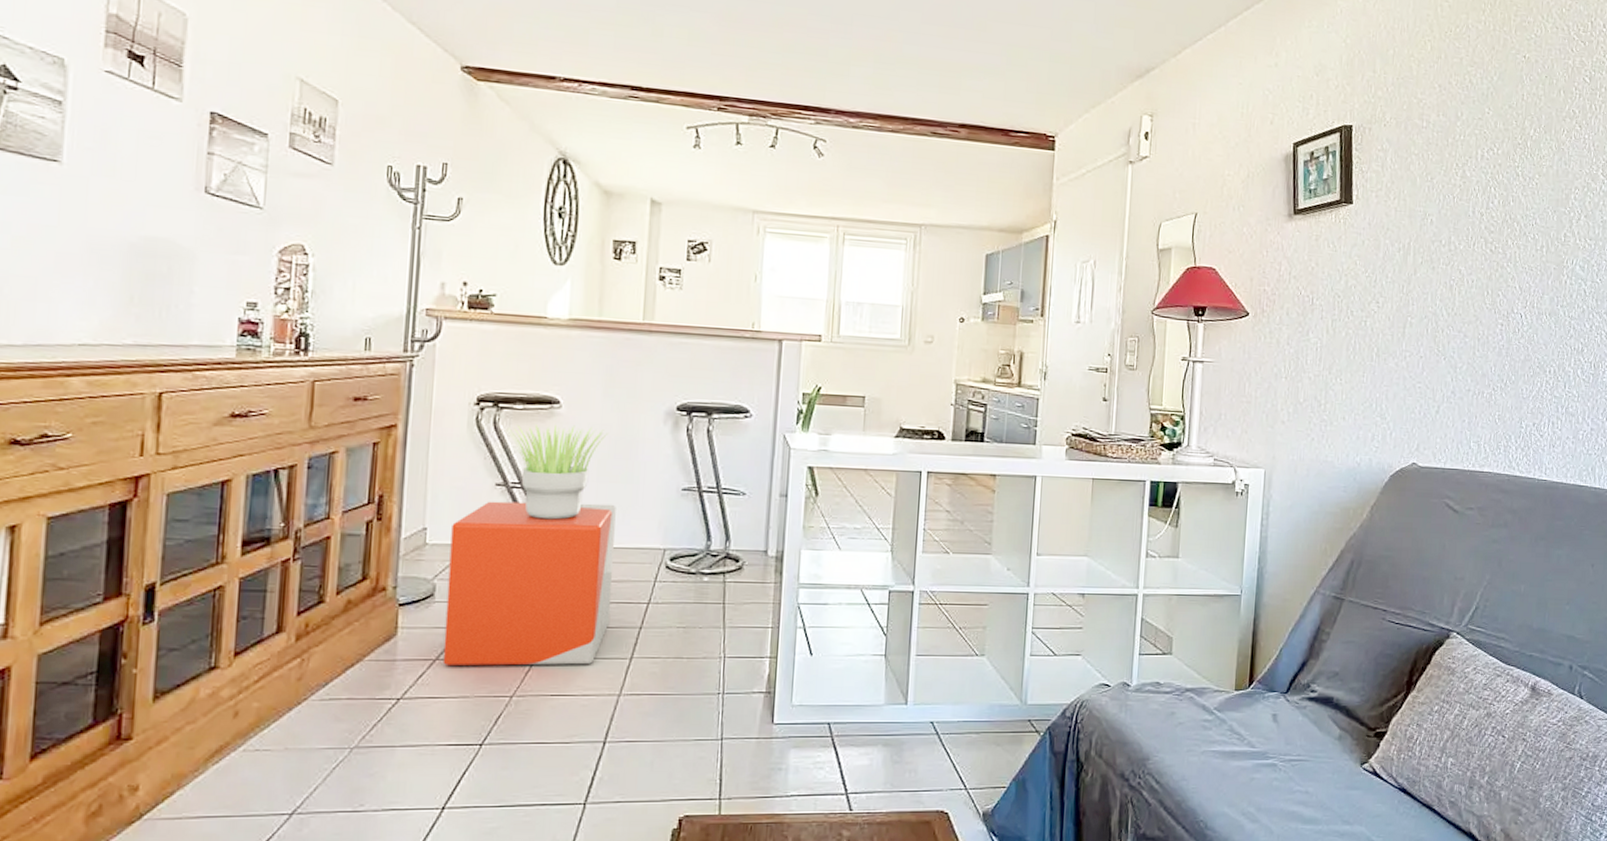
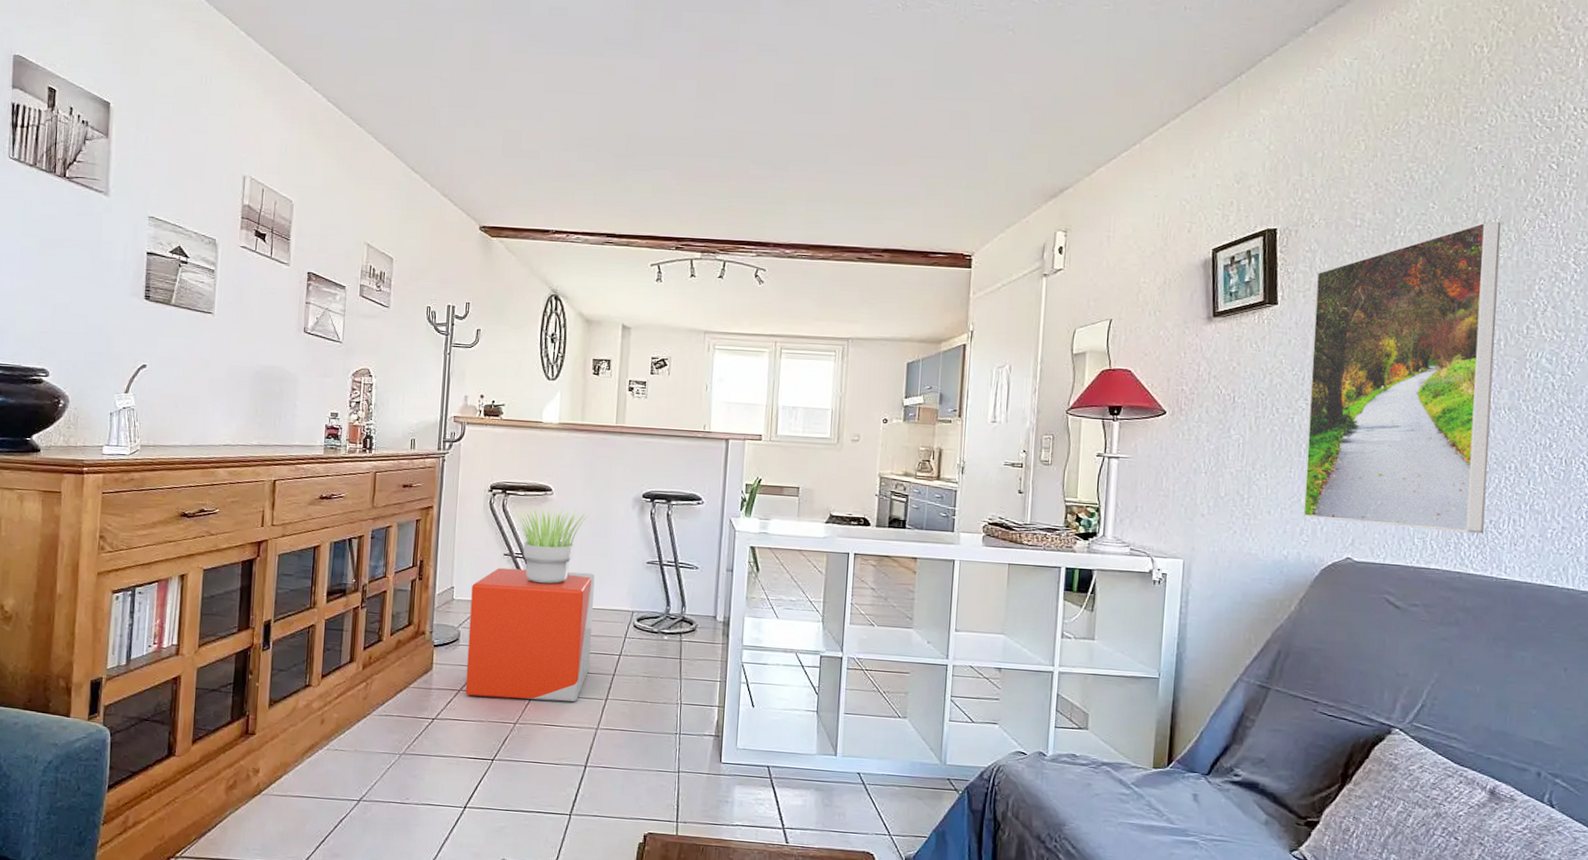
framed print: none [1374,129,1545,436] -> present [1303,221,1502,534]

